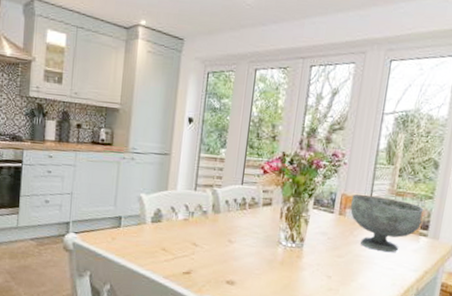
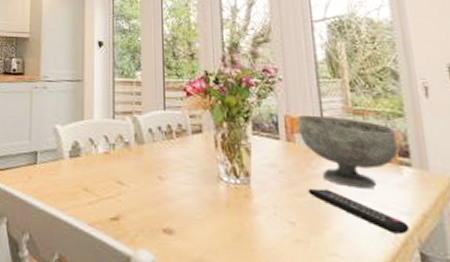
remote control: none [346,251,413,285] -> present [308,188,410,235]

